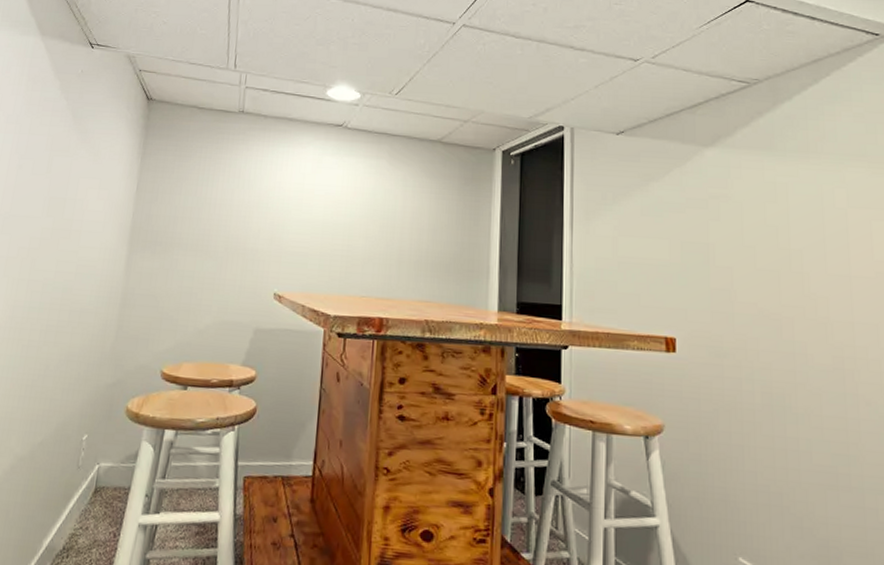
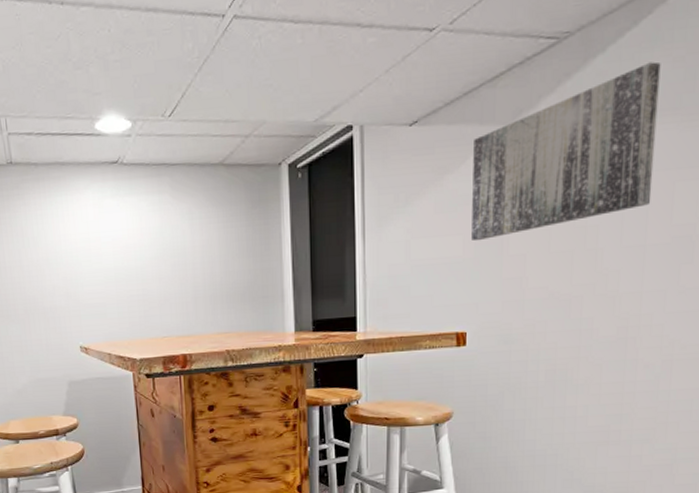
wall art: none [677,114,850,248] -> present [471,62,661,241]

